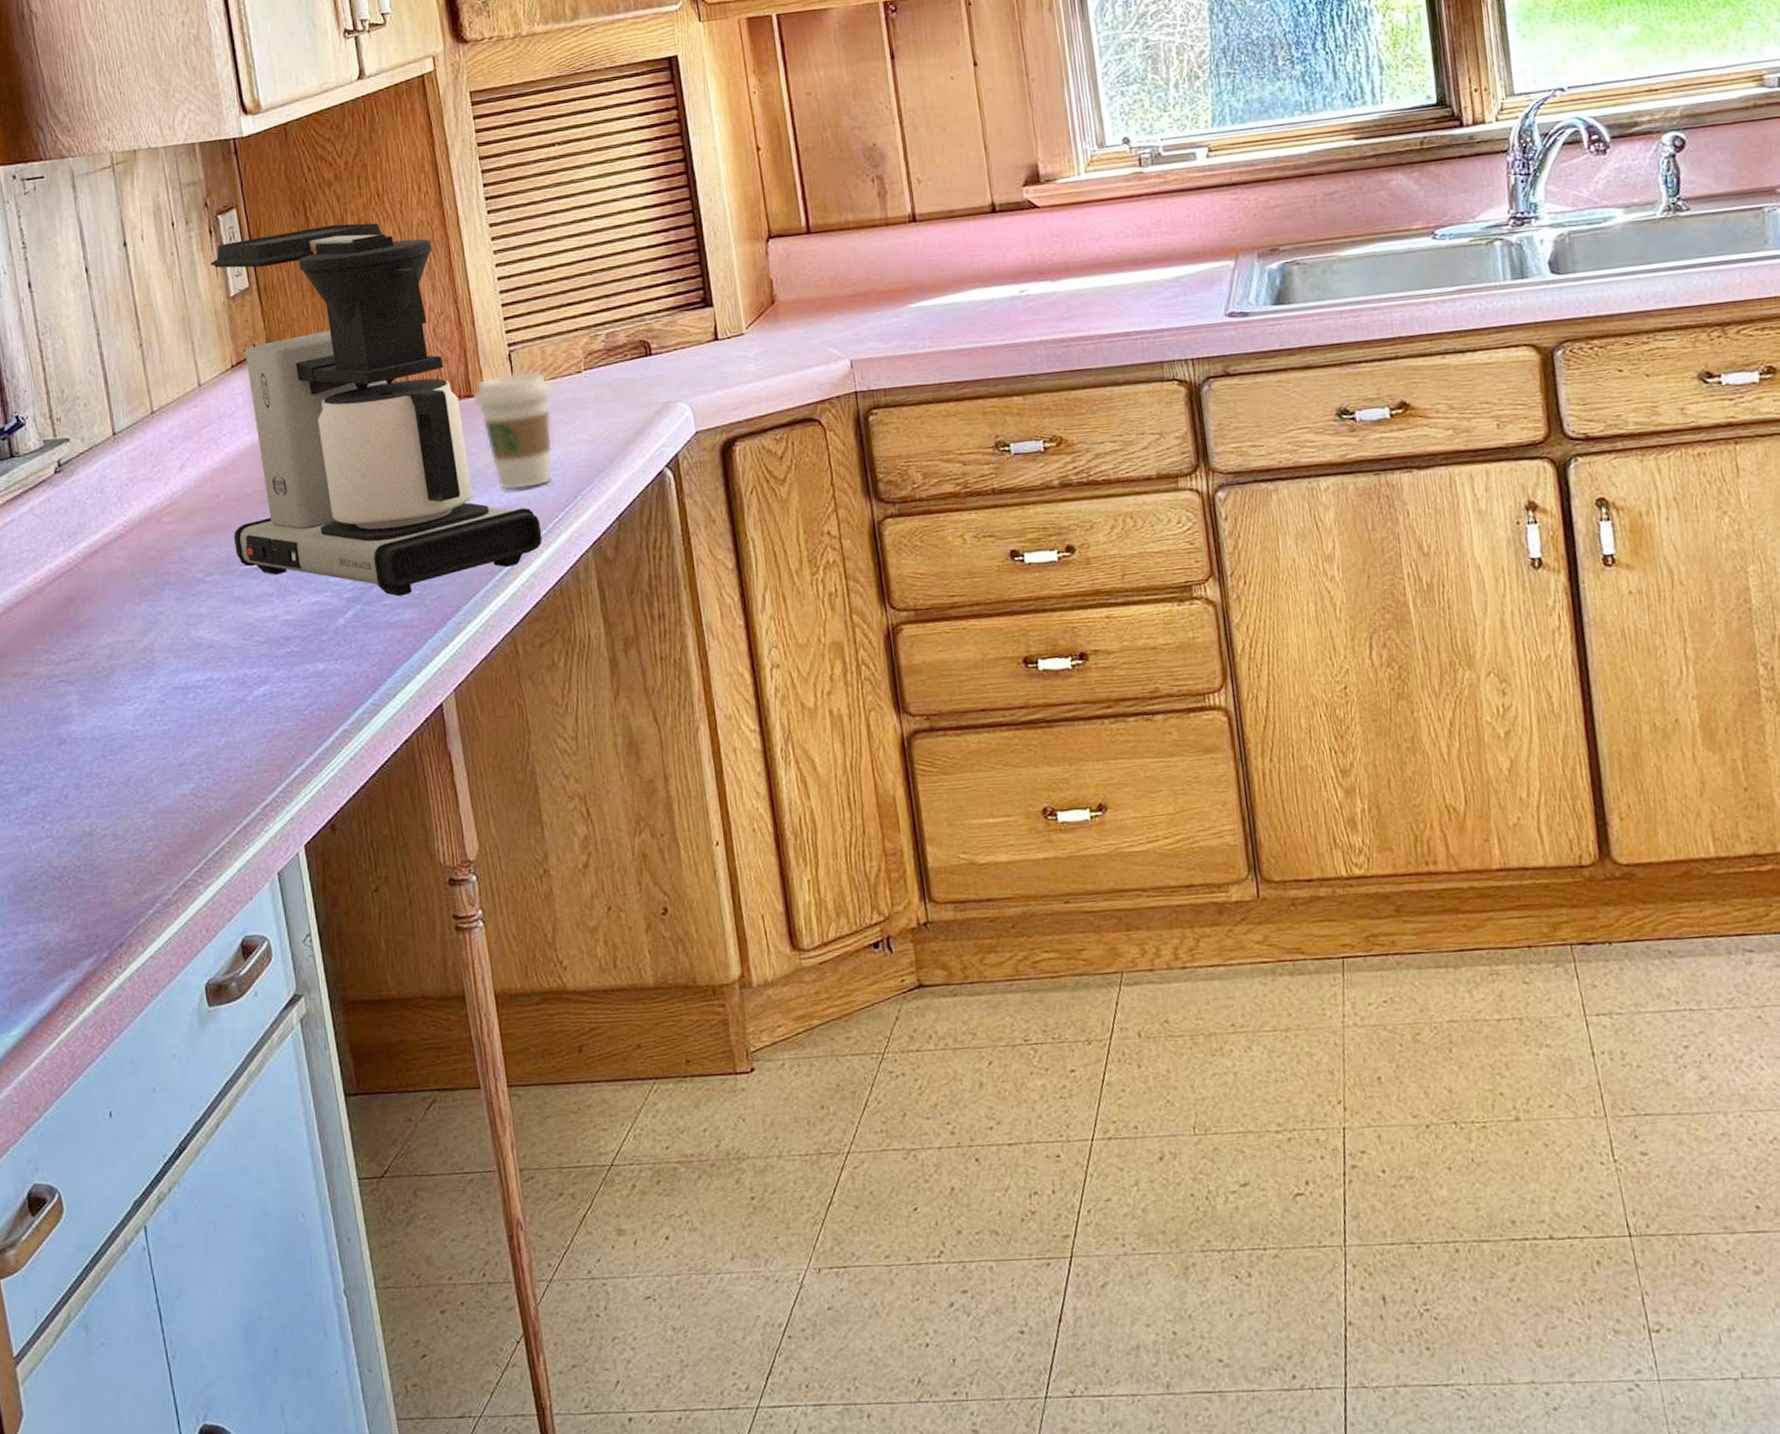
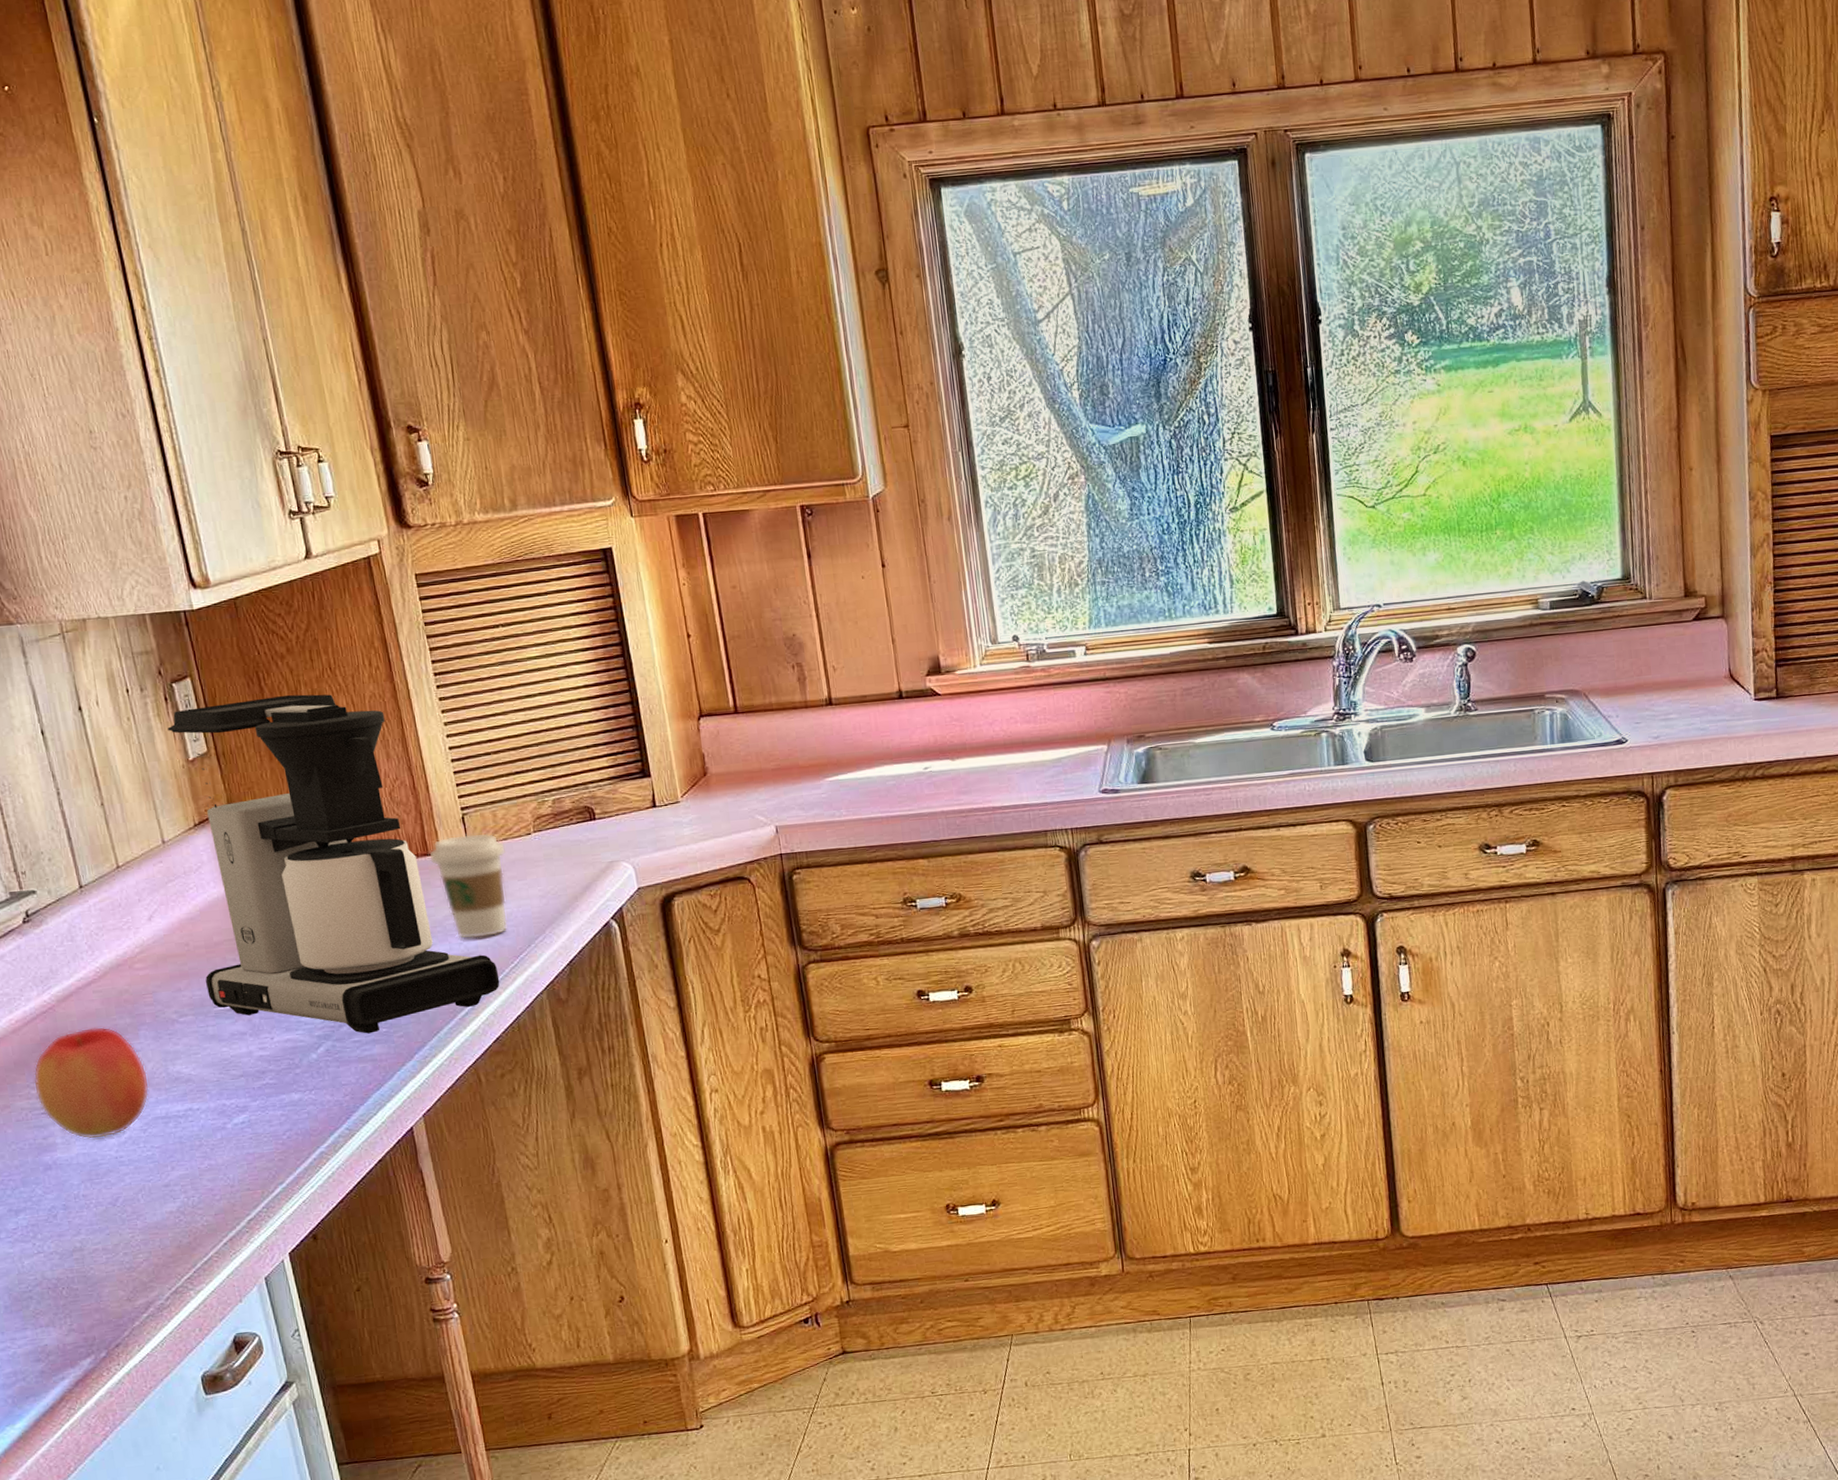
apple: none [54,586,170,712] -> present [33,1026,149,1140]

